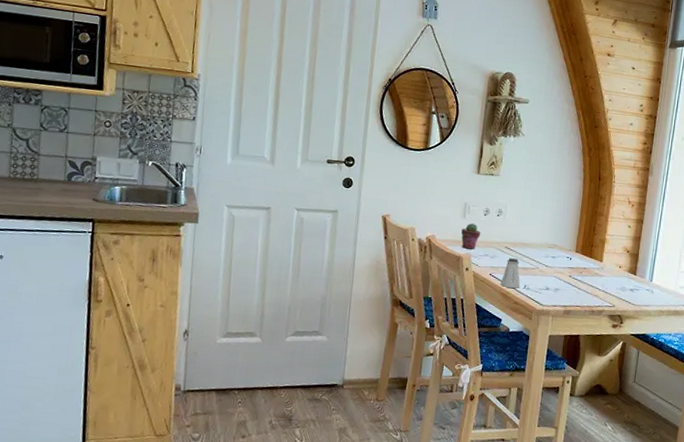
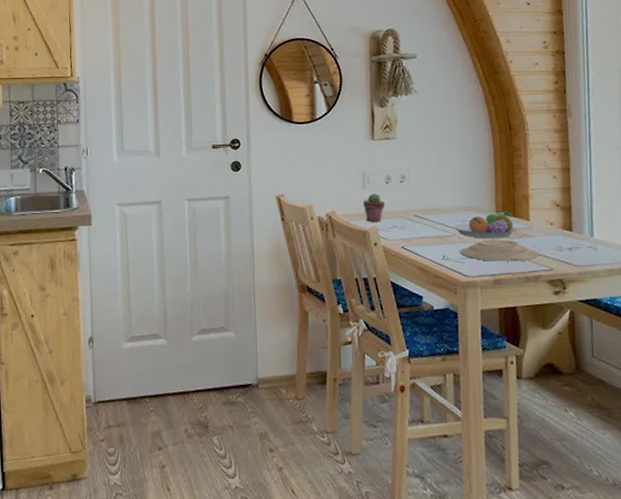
saltshaker: present [500,258,521,288] -> none [415,227,439,260]
fruit bowl: none [537,251,591,275] -> present [454,211,517,239]
plate: none [539,274,605,297] -> present [460,239,539,262]

